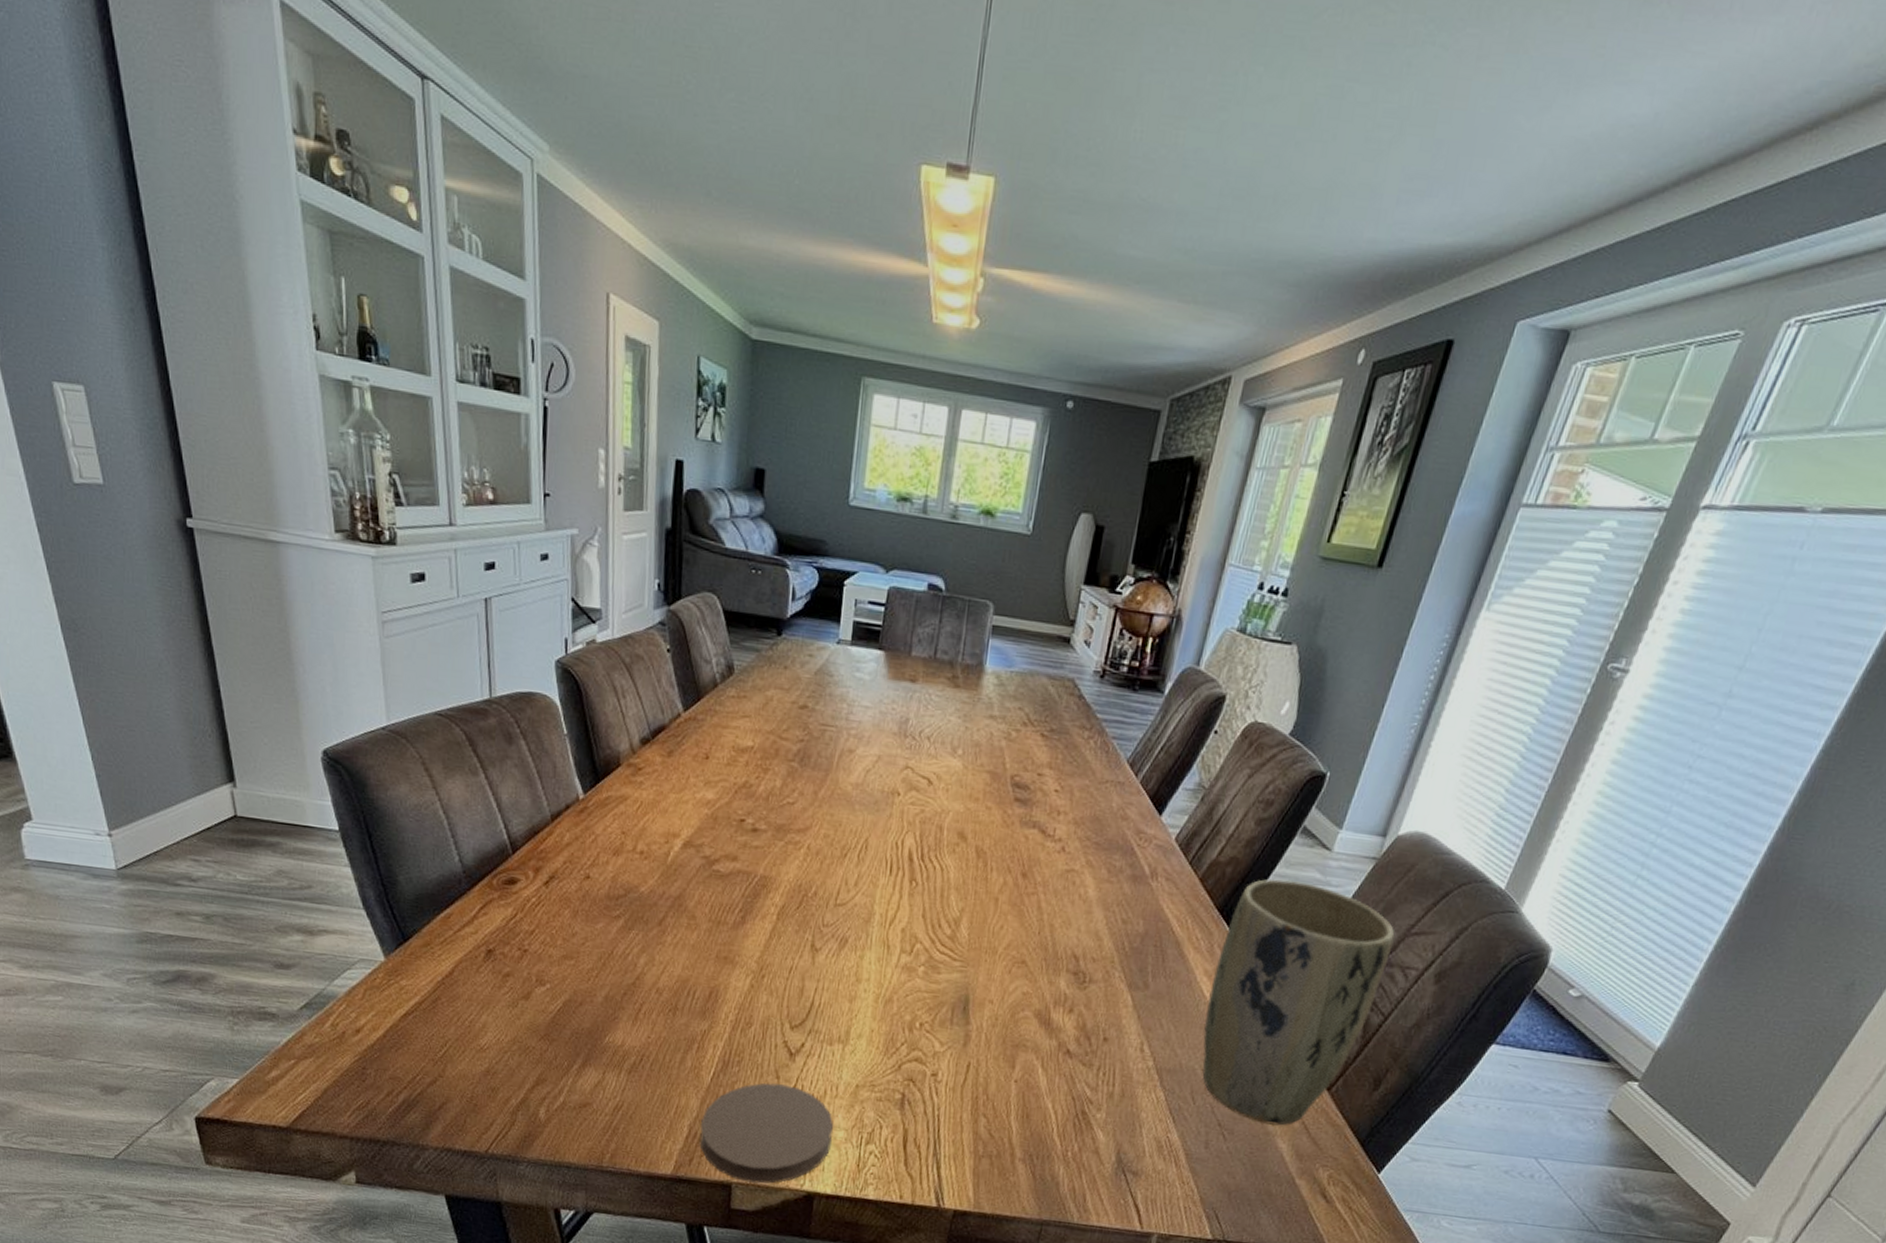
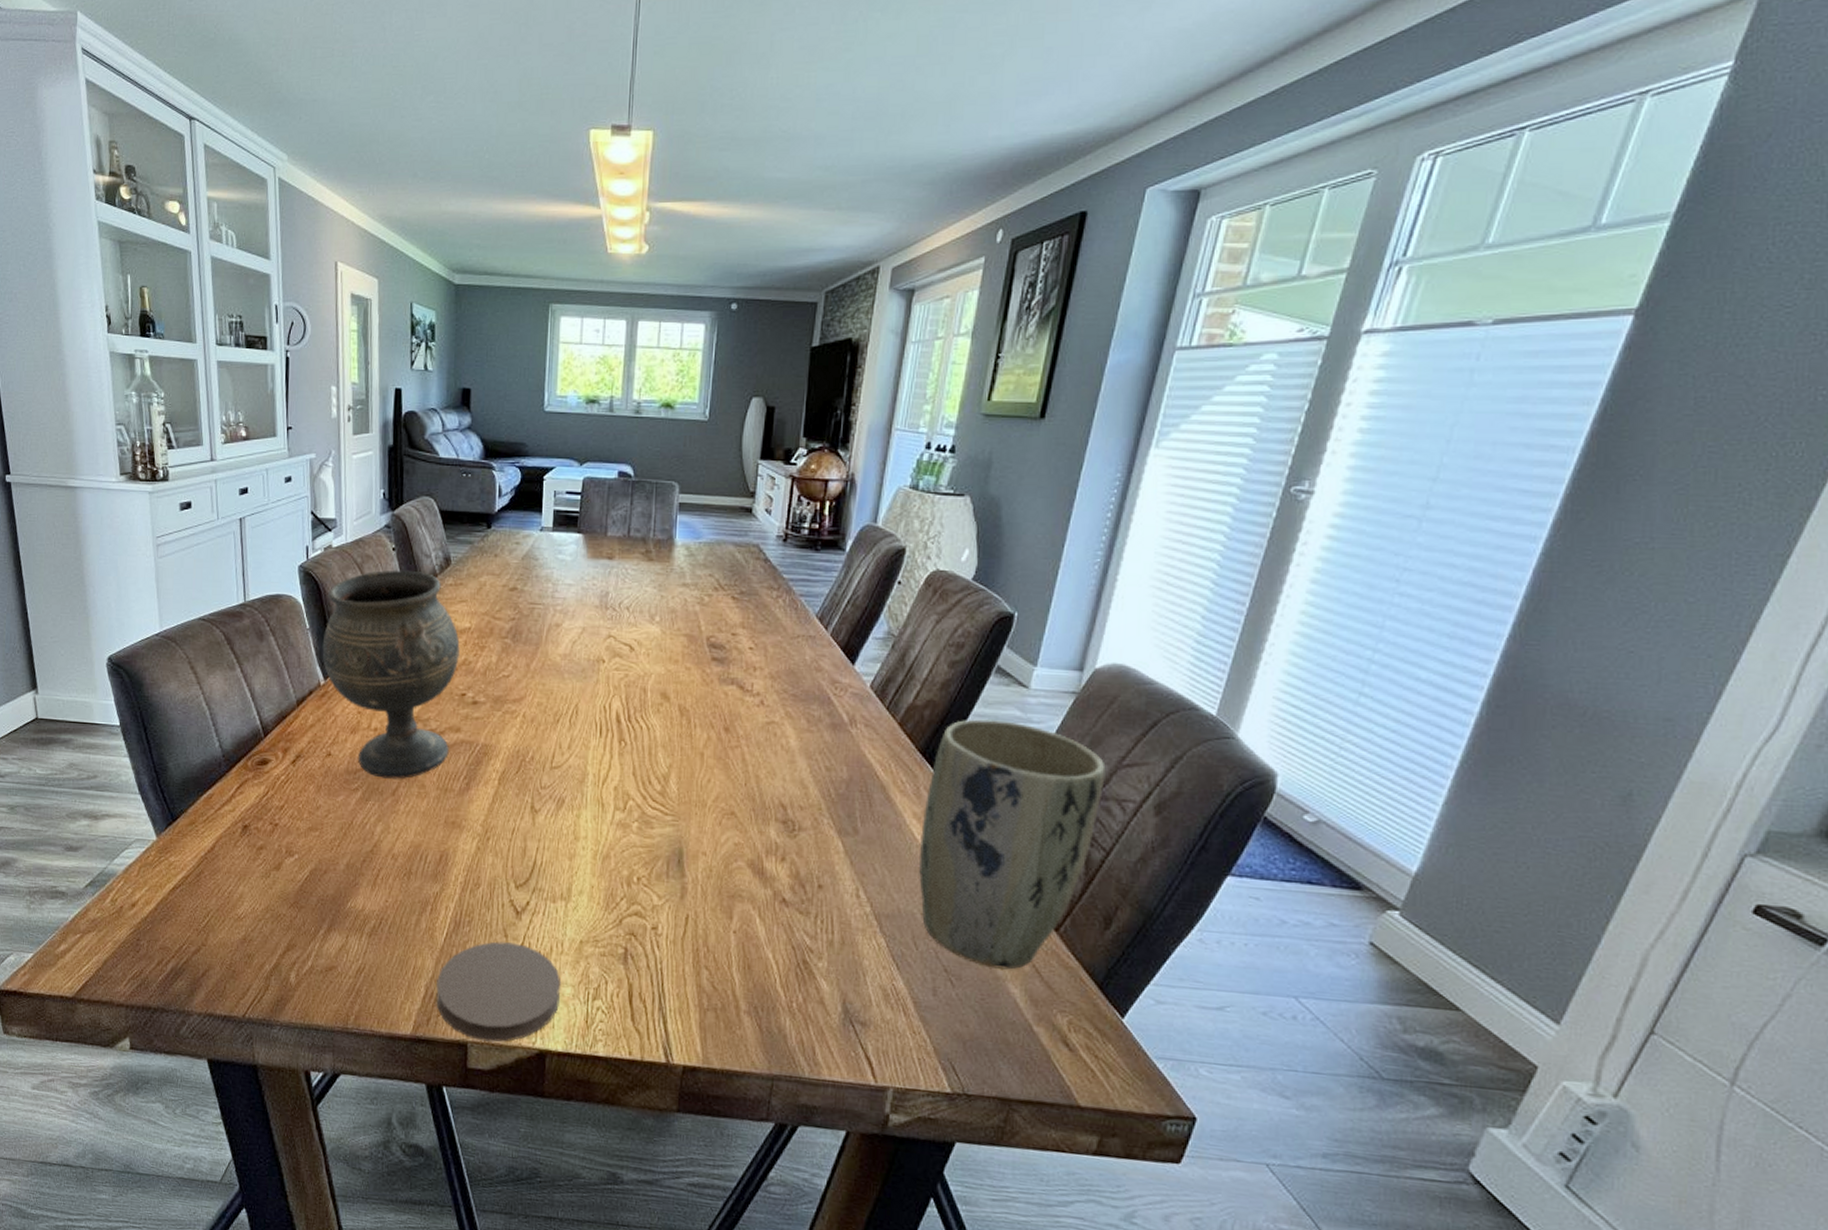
goblet: none [581,674,741,908] -> present [322,570,461,779]

